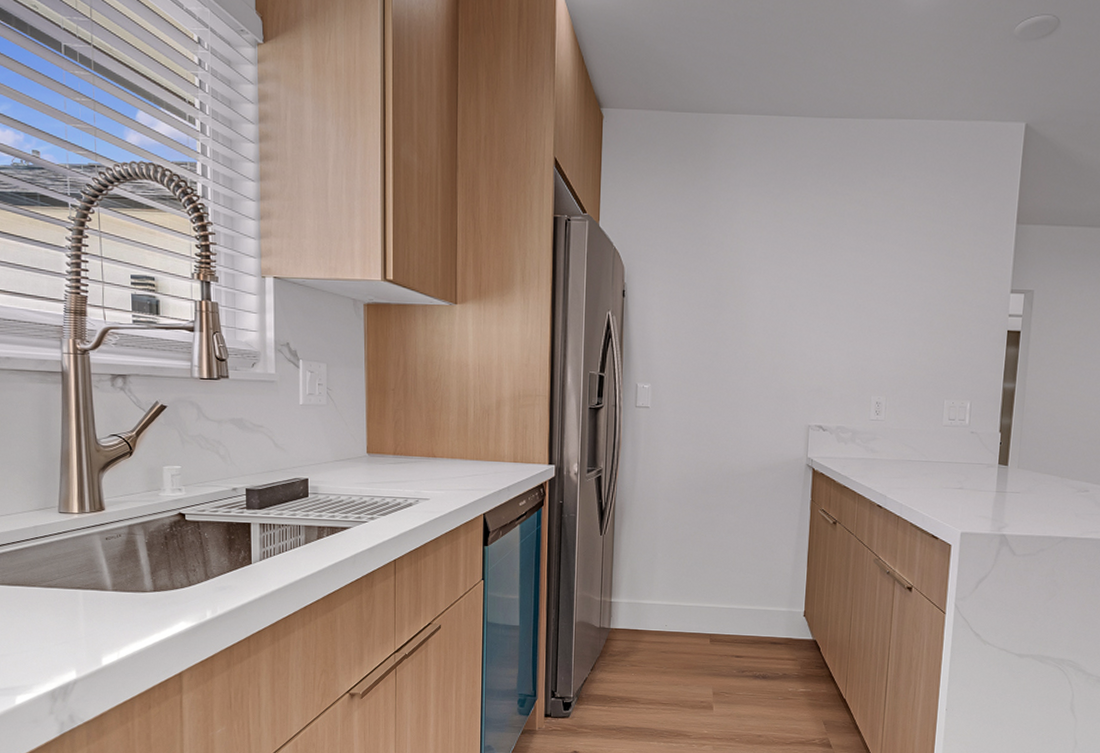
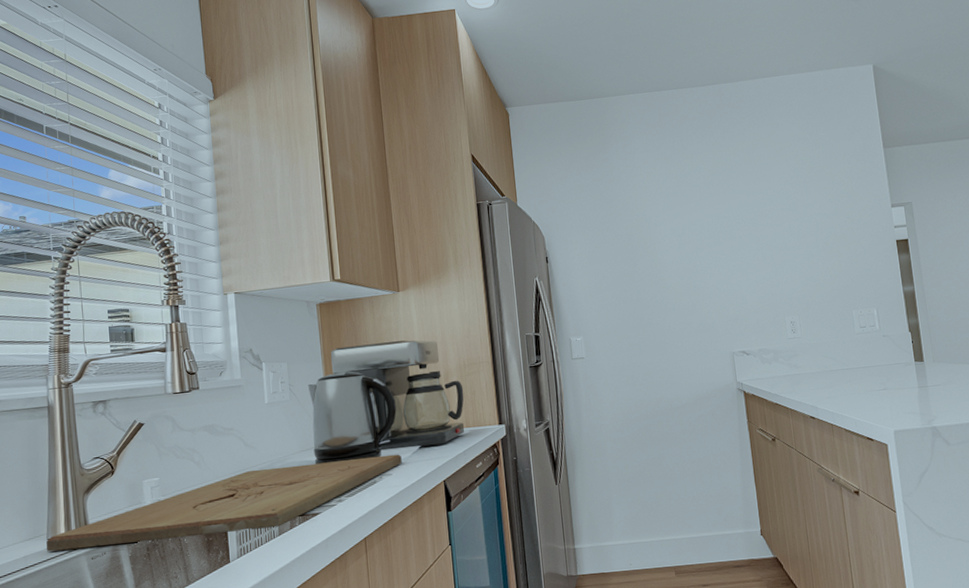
cutting board: none [58,472,441,535] -> present [46,454,402,552]
kettle: none [347,382,441,479] -> present [307,371,397,465]
coffee maker: none [374,356,515,476] -> present [330,340,465,451]

